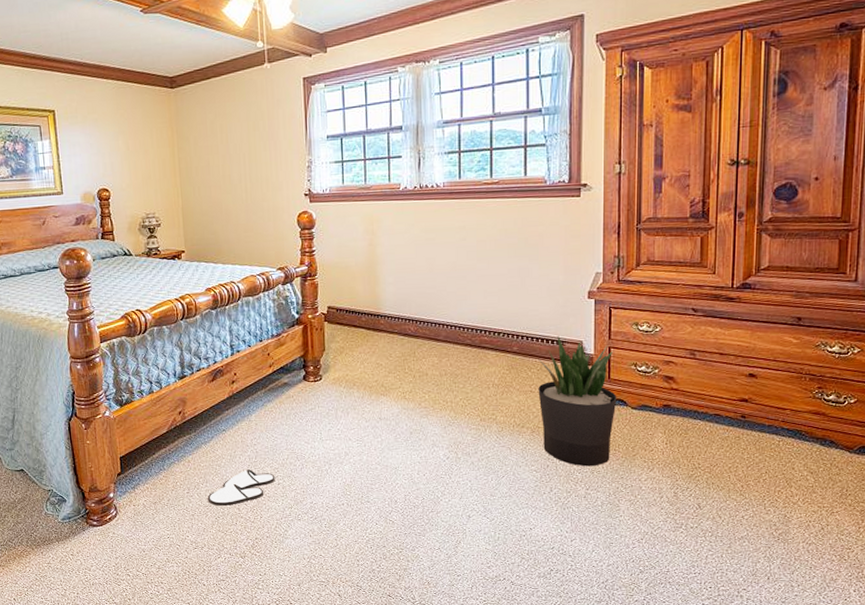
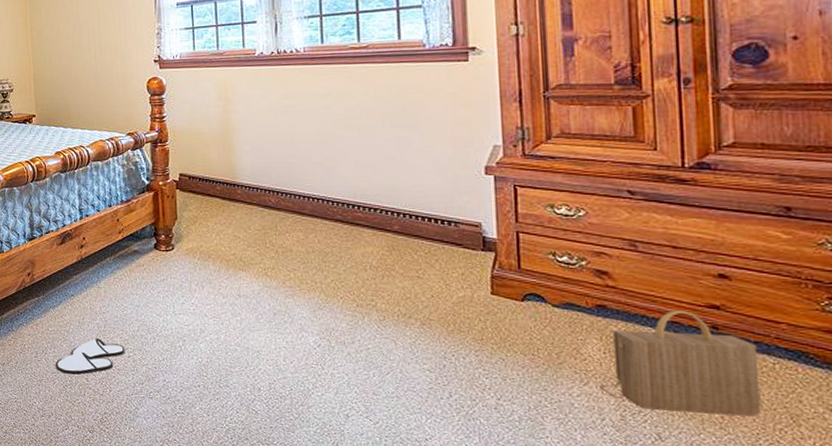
planter: present [538,335,617,467] -> none [425,215,532,372]
shopping bag: none [661,405,770,486] -> present [599,310,762,417]

